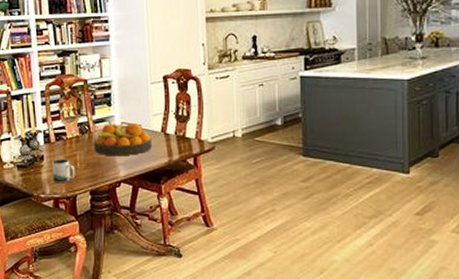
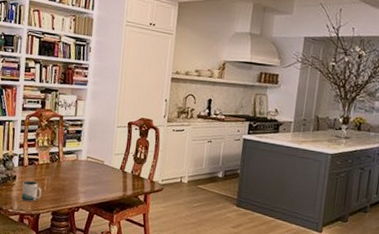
fruit bowl: present [94,123,153,156] -> none [60,156,111,186]

